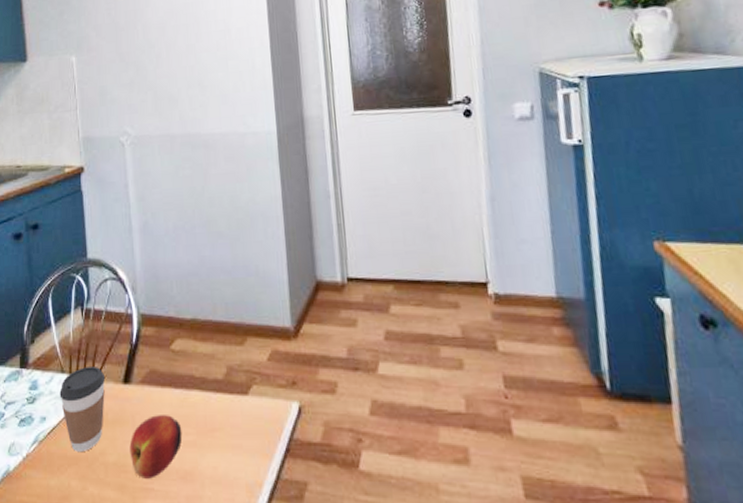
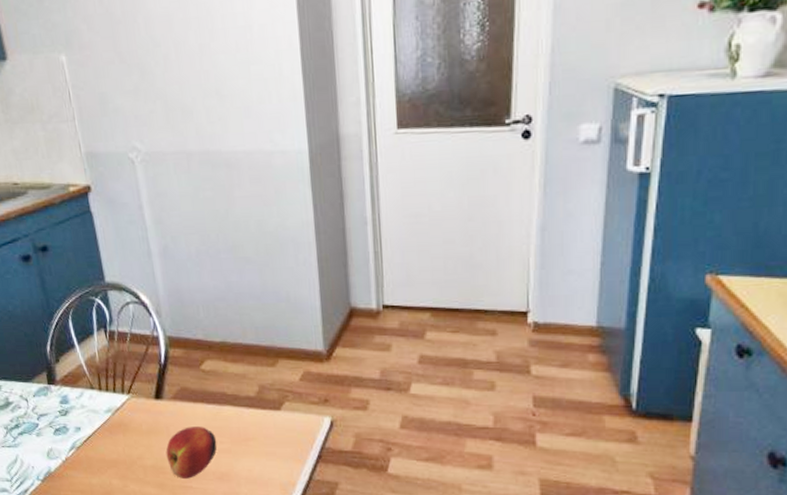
coffee cup: present [59,367,106,453] -> none [91,384,139,457]

